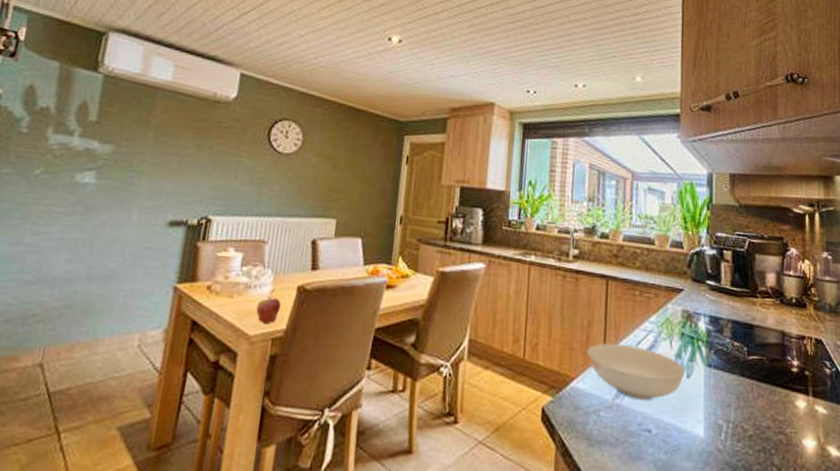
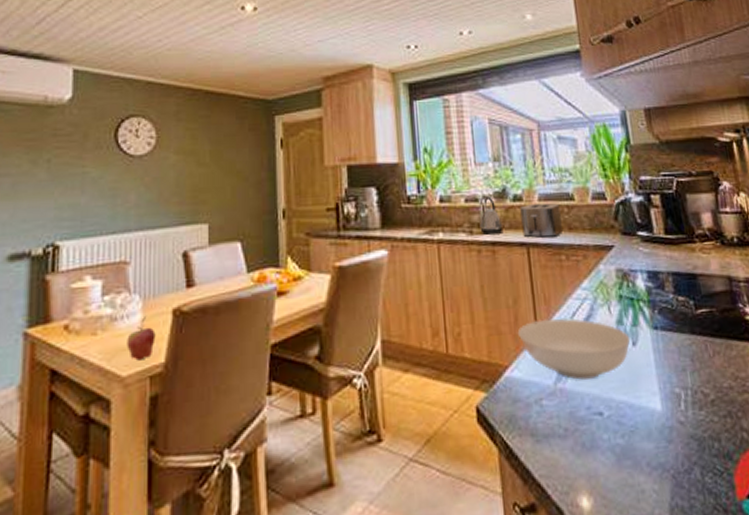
kettle: none [568,230,590,264] -> present [479,196,505,235]
toaster: none [604,243,641,275] -> present [520,203,563,238]

